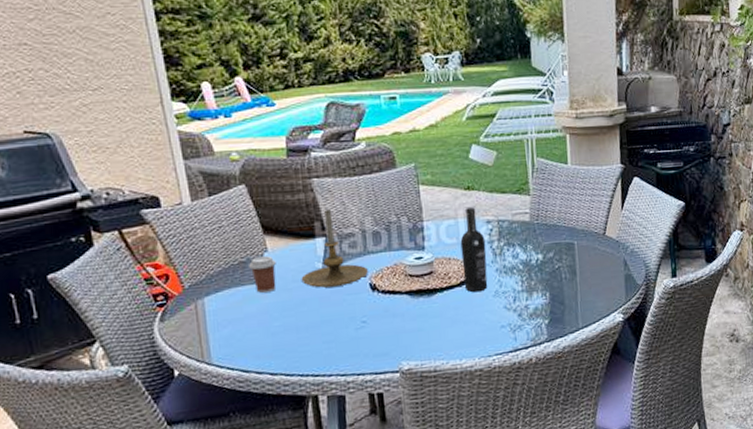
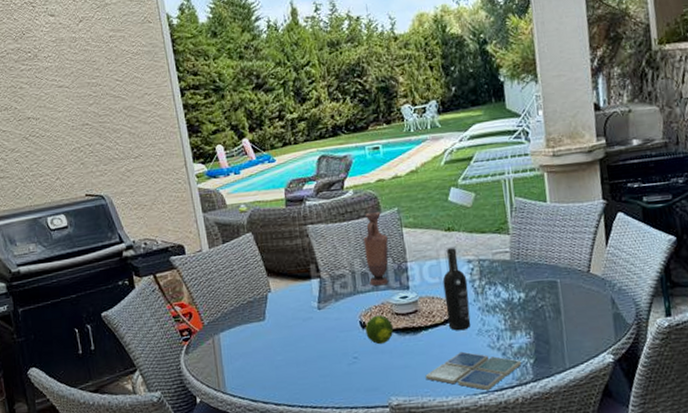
coffee cup: present [249,256,277,293] -> none [256,296,279,330]
candle holder: present [301,209,368,288] -> none [299,253,358,325]
fruit: none [375,277,407,308] -> present [365,315,394,345]
vase: none [376,167,404,246] -> present [363,212,389,286]
drink coaster: none [439,313,537,353] -> present [425,351,522,391]

